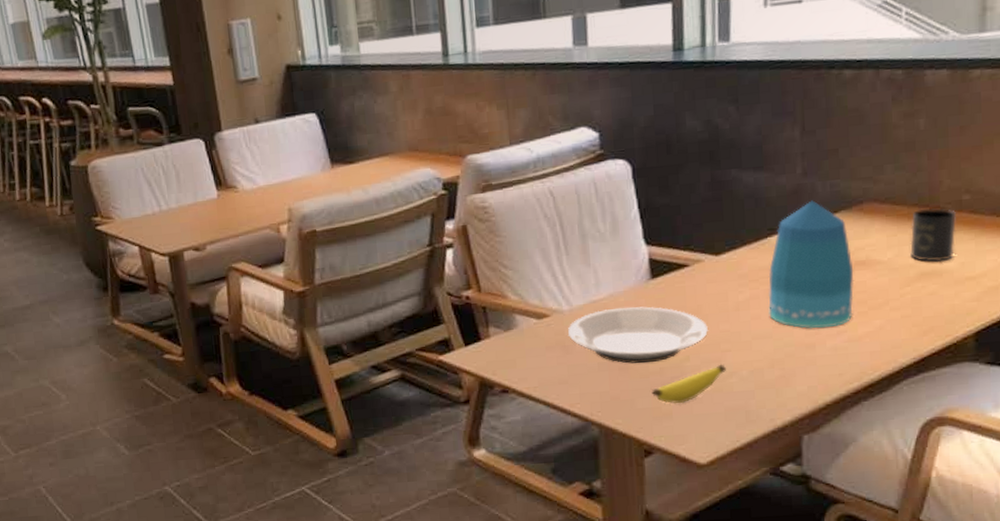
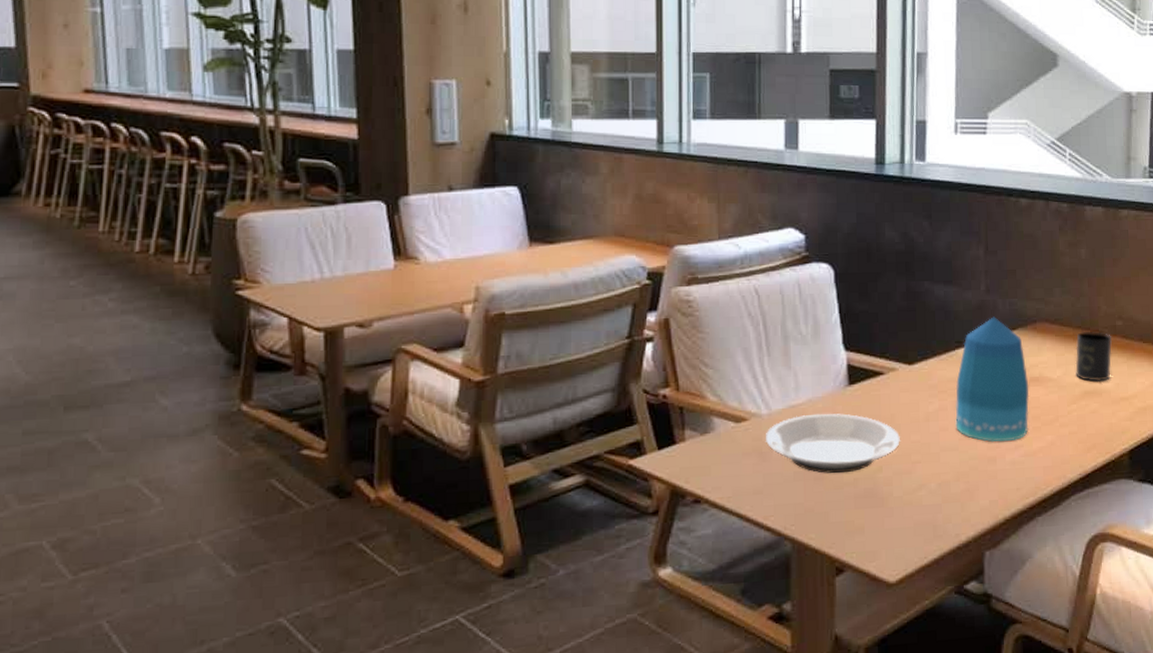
banana: present [652,364,726,404] -> none [845,476,916,518]

